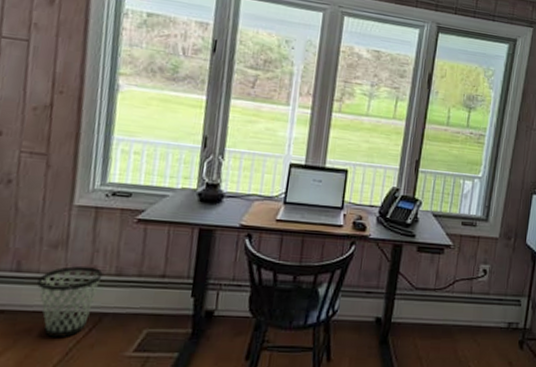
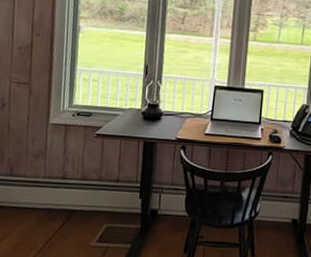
wastebasket: present [37,265,103,337] -> none [25,171,72,229]

